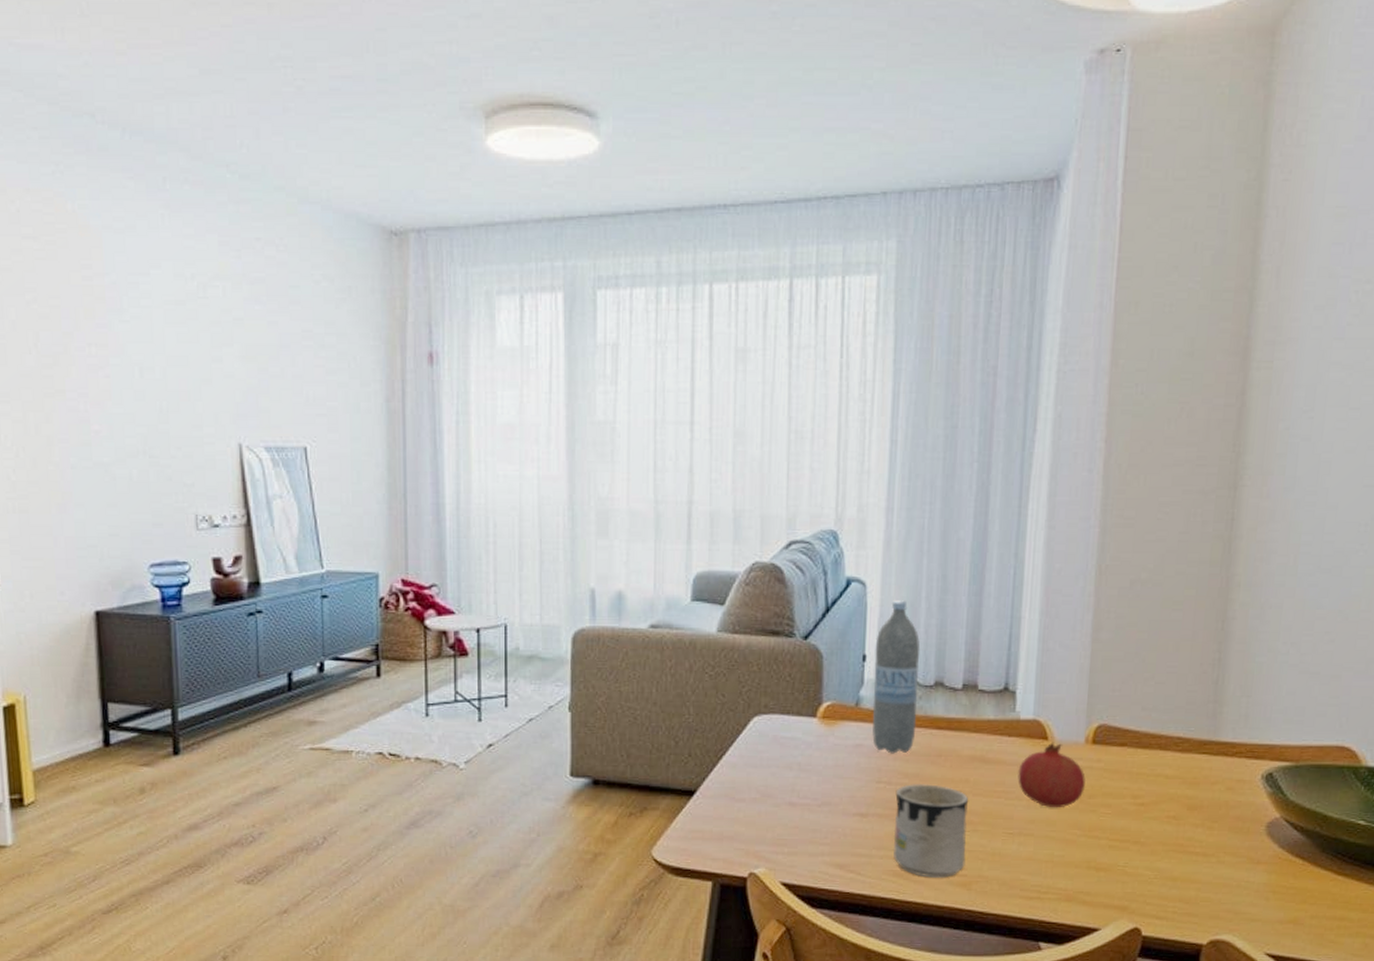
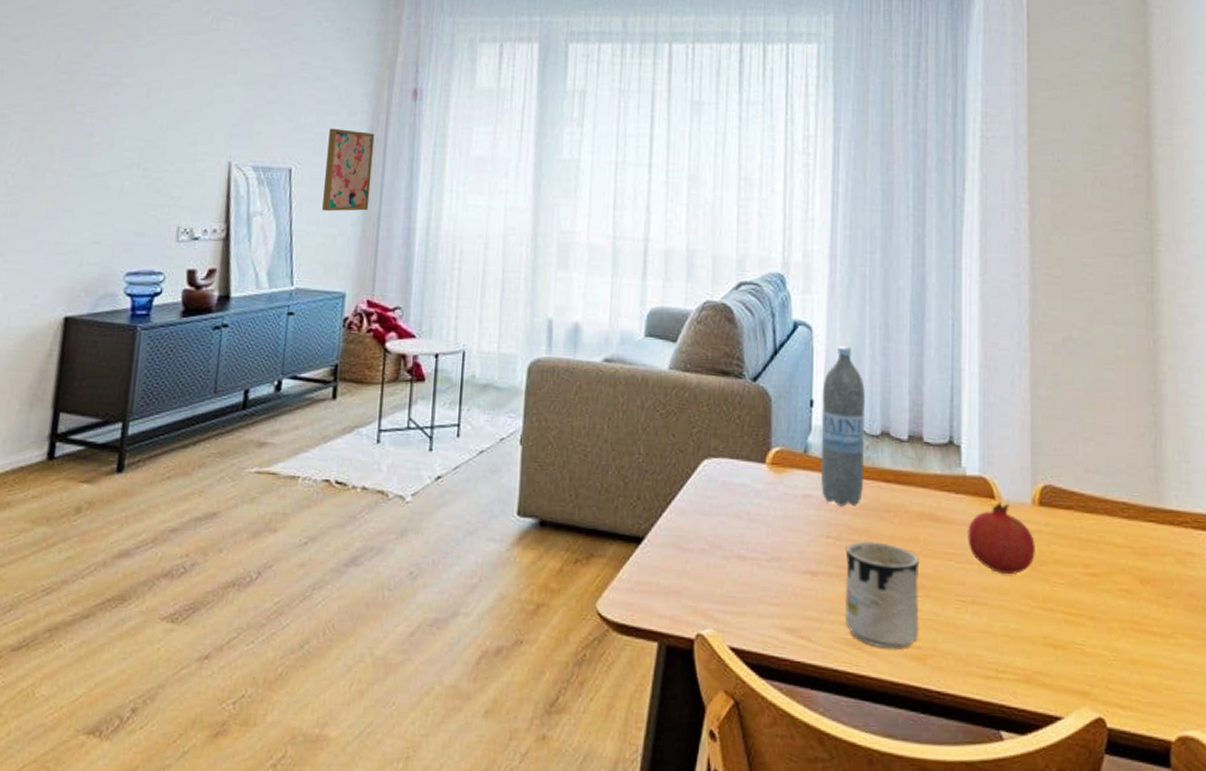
wall art: none [342,401,393,490] -> present [322,128,375,212]

